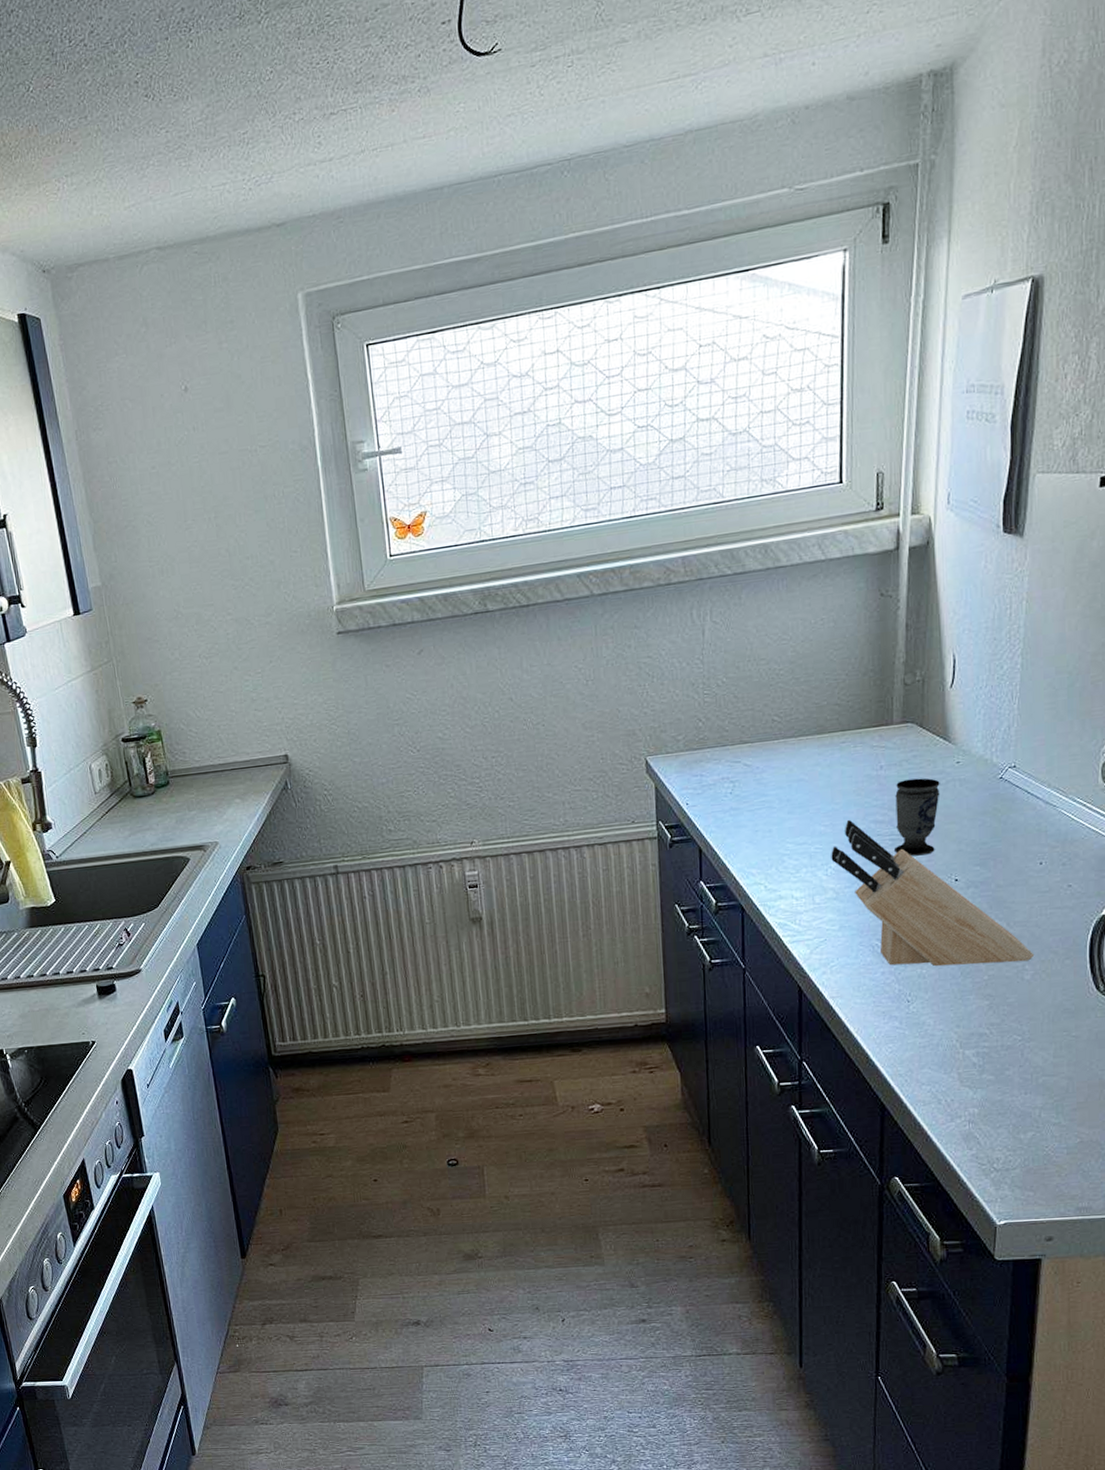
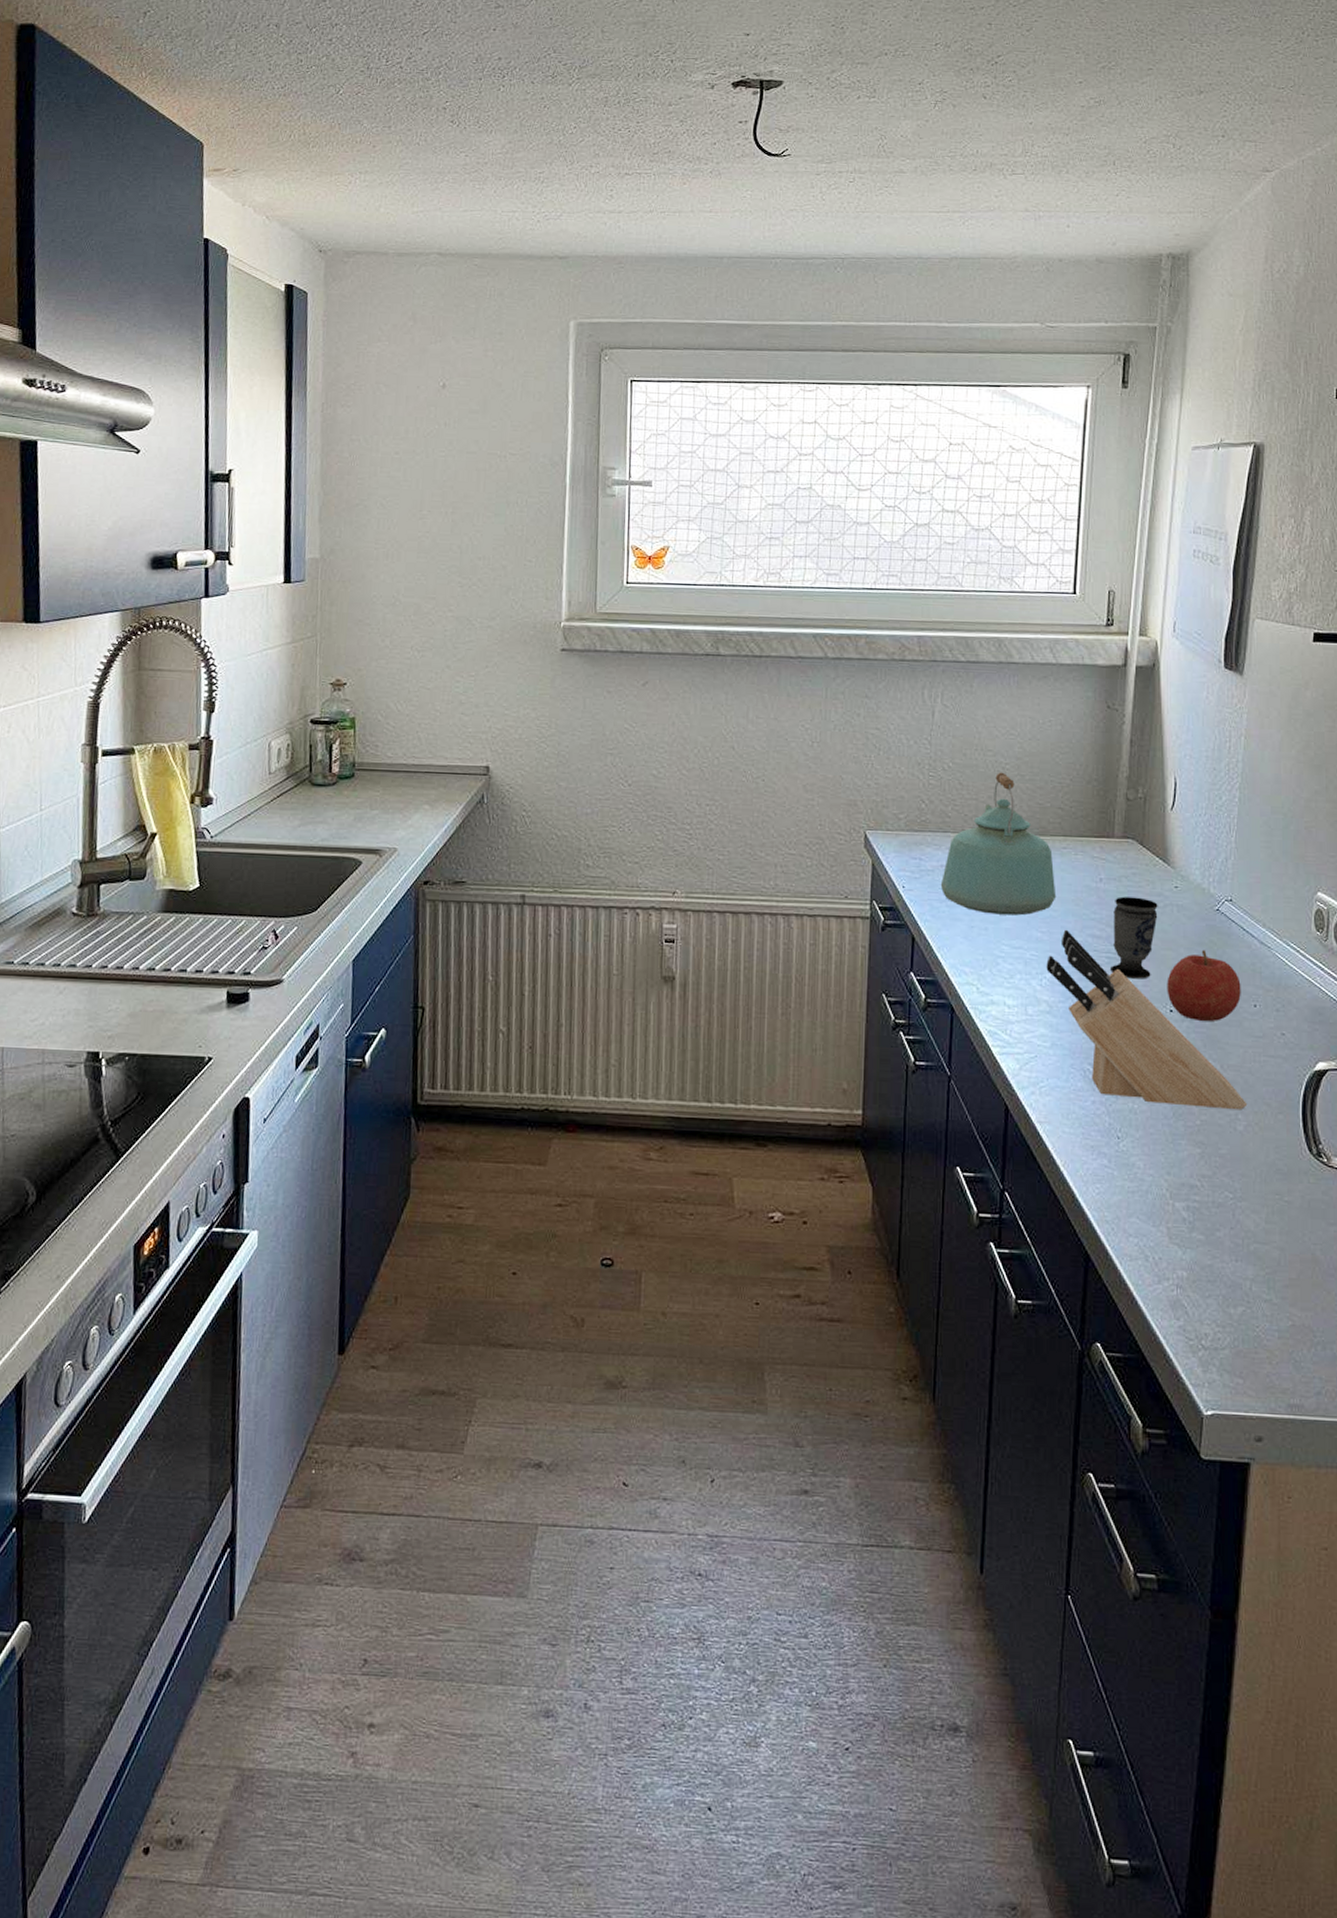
kettle: none [722,678,838,817] -> present [940,772,1057,916]
fruit: none [951,818,1026,886] -> present [1167,949,1241,1021]

